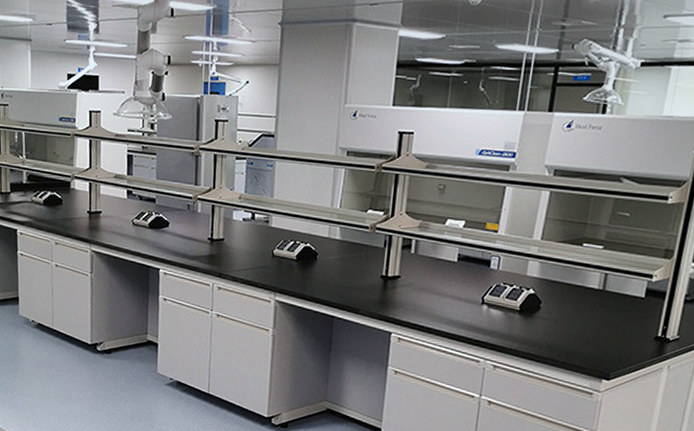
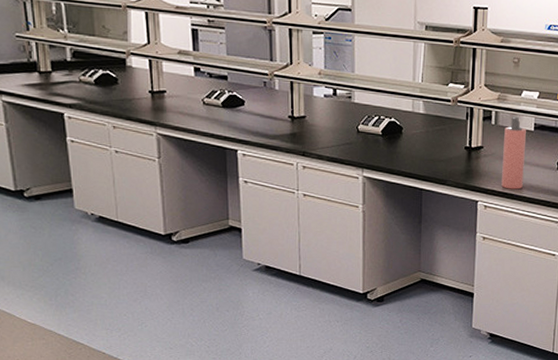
spray bottle: none [418,246,449,323] -> present [501,116,526,190]

